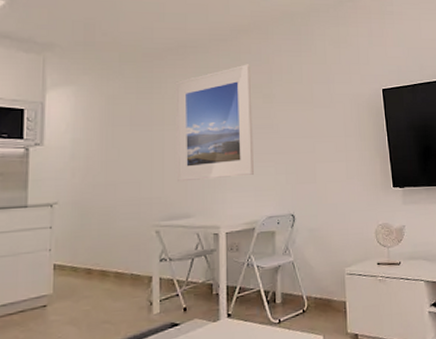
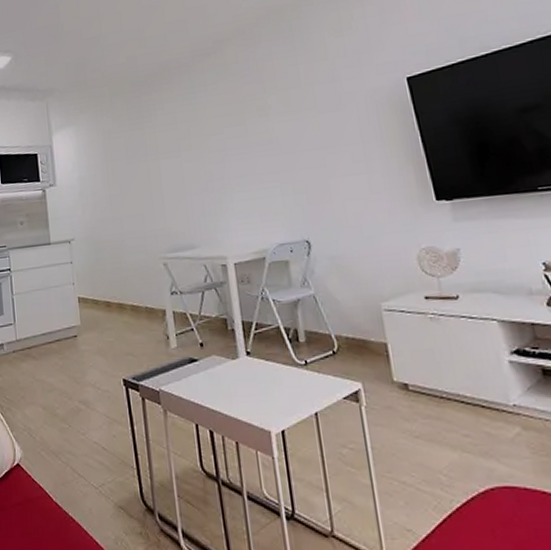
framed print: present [176,64,254,182] -> none [164,75,257,212]

